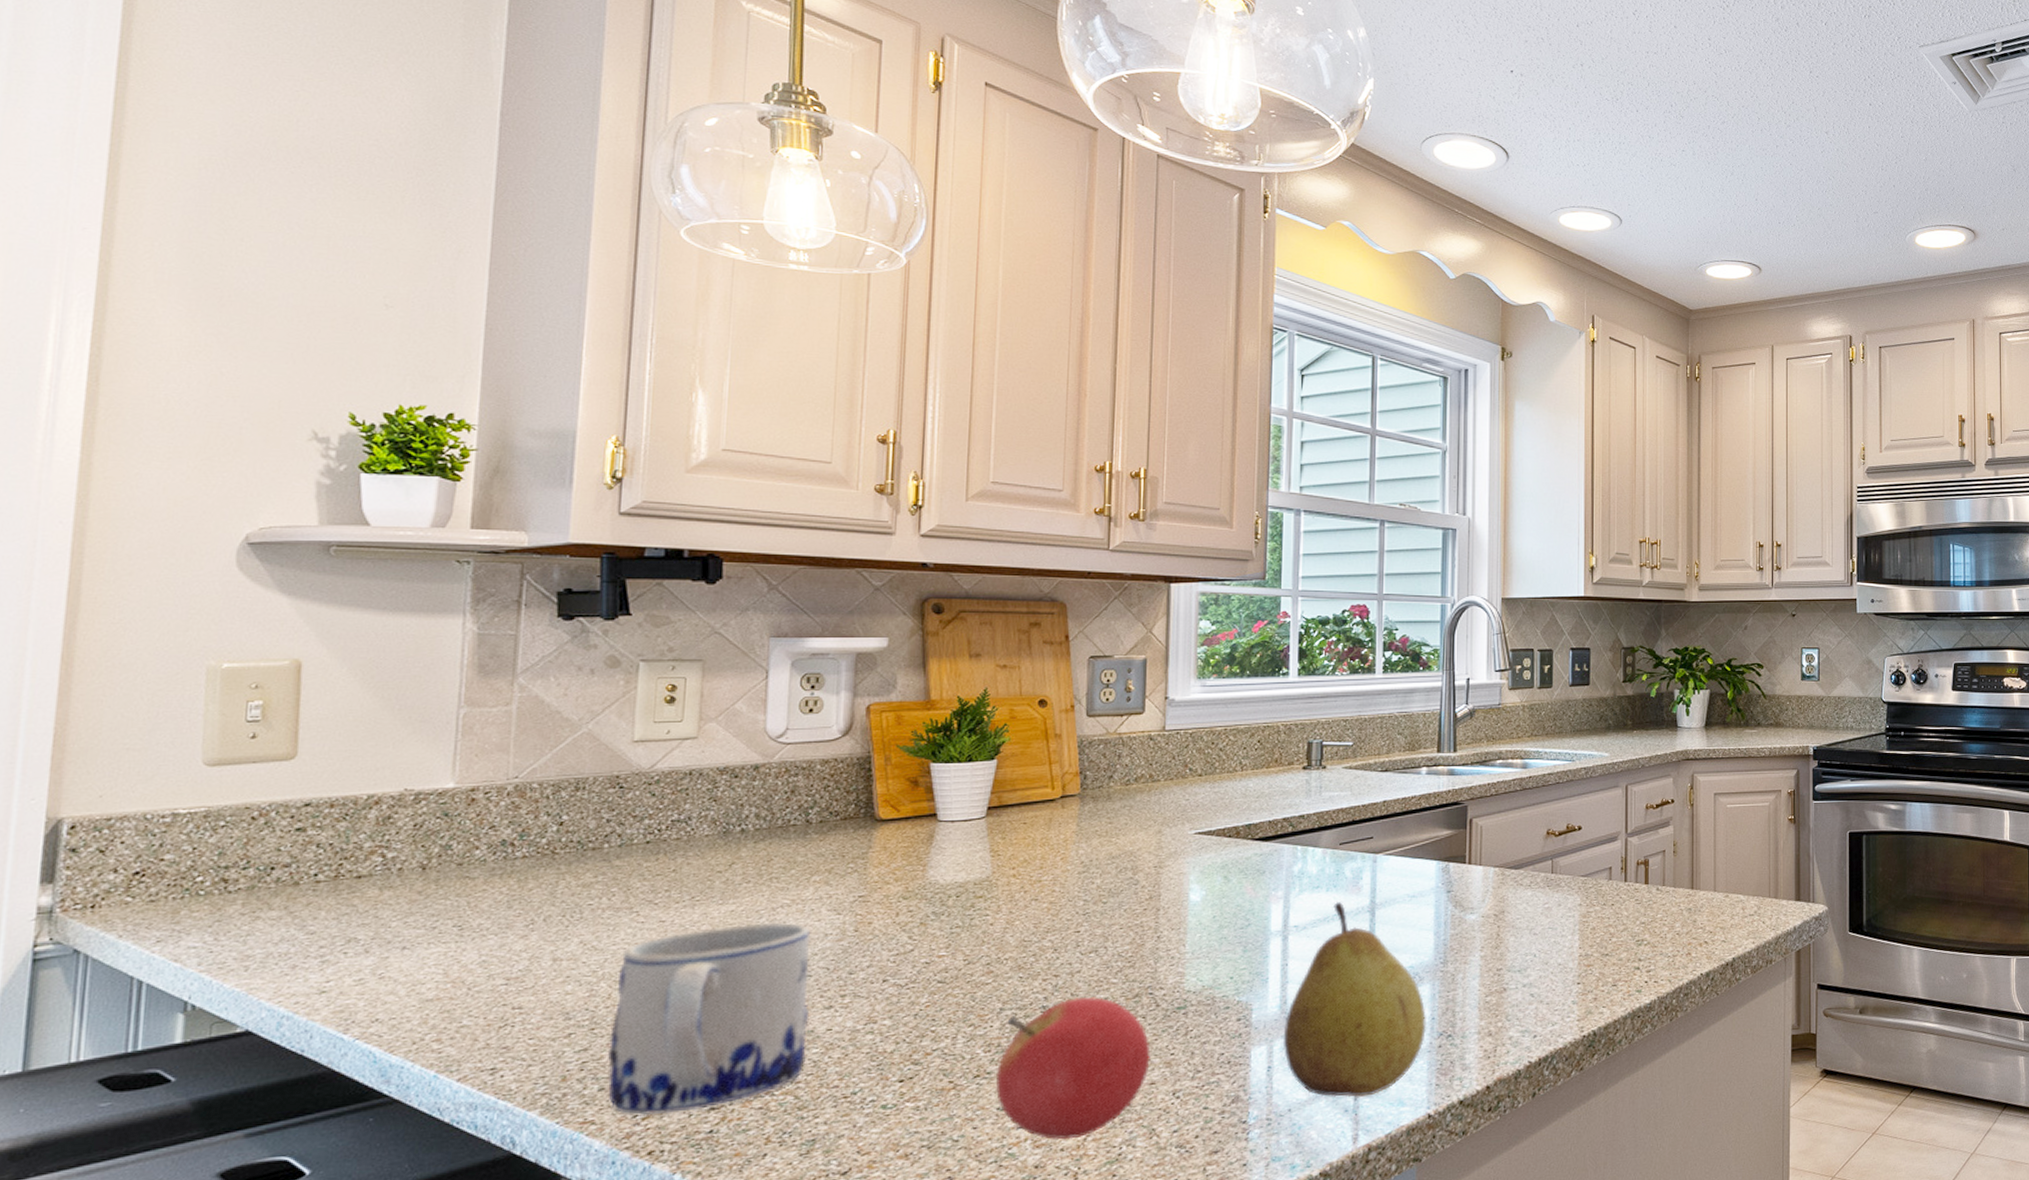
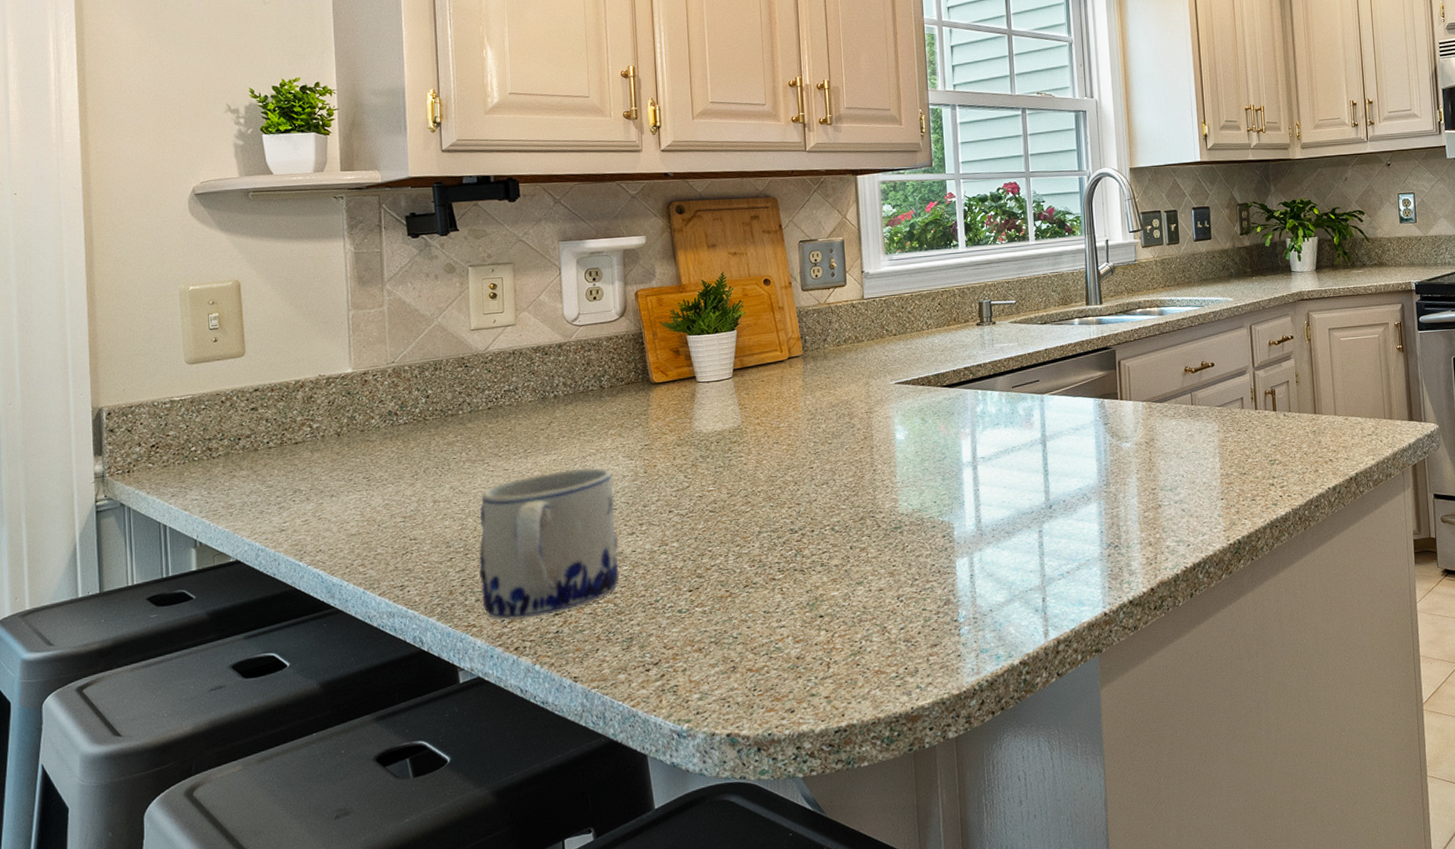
fruit: present [995,997,1151,1140] -> none [760,520,878,636]
fruit: present [1284,902,1427,1097] -> none [980,436,1097,599]

